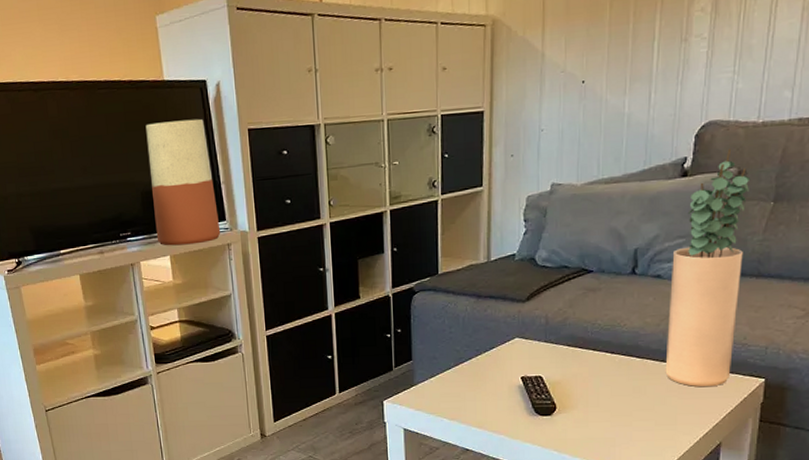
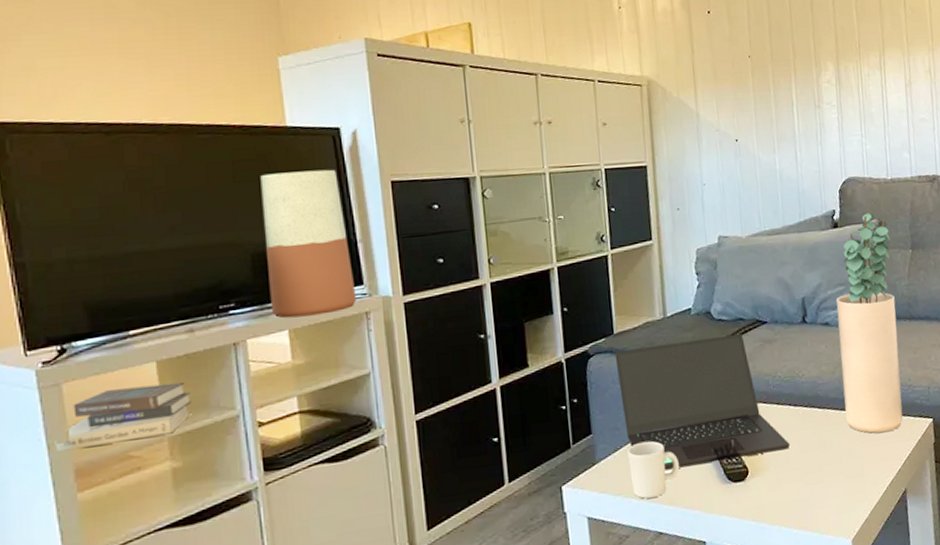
books: none [20,291,104,336] -> present [55,381,191,452]
laptop: none [438,281,602,398] -> present [614,334,790,470]
mug: none [442,371,491,419] -> present [626,441,680,499]

